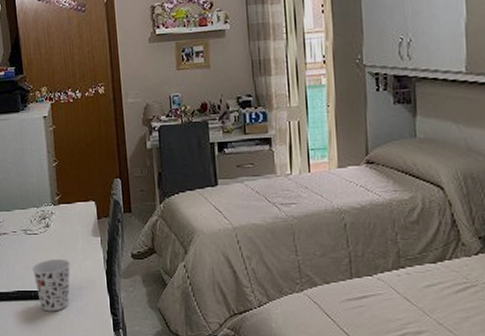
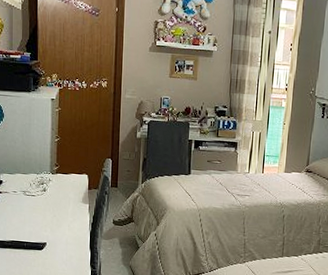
cup: present [32,258,70,312] -> none [27,217,60,260]

